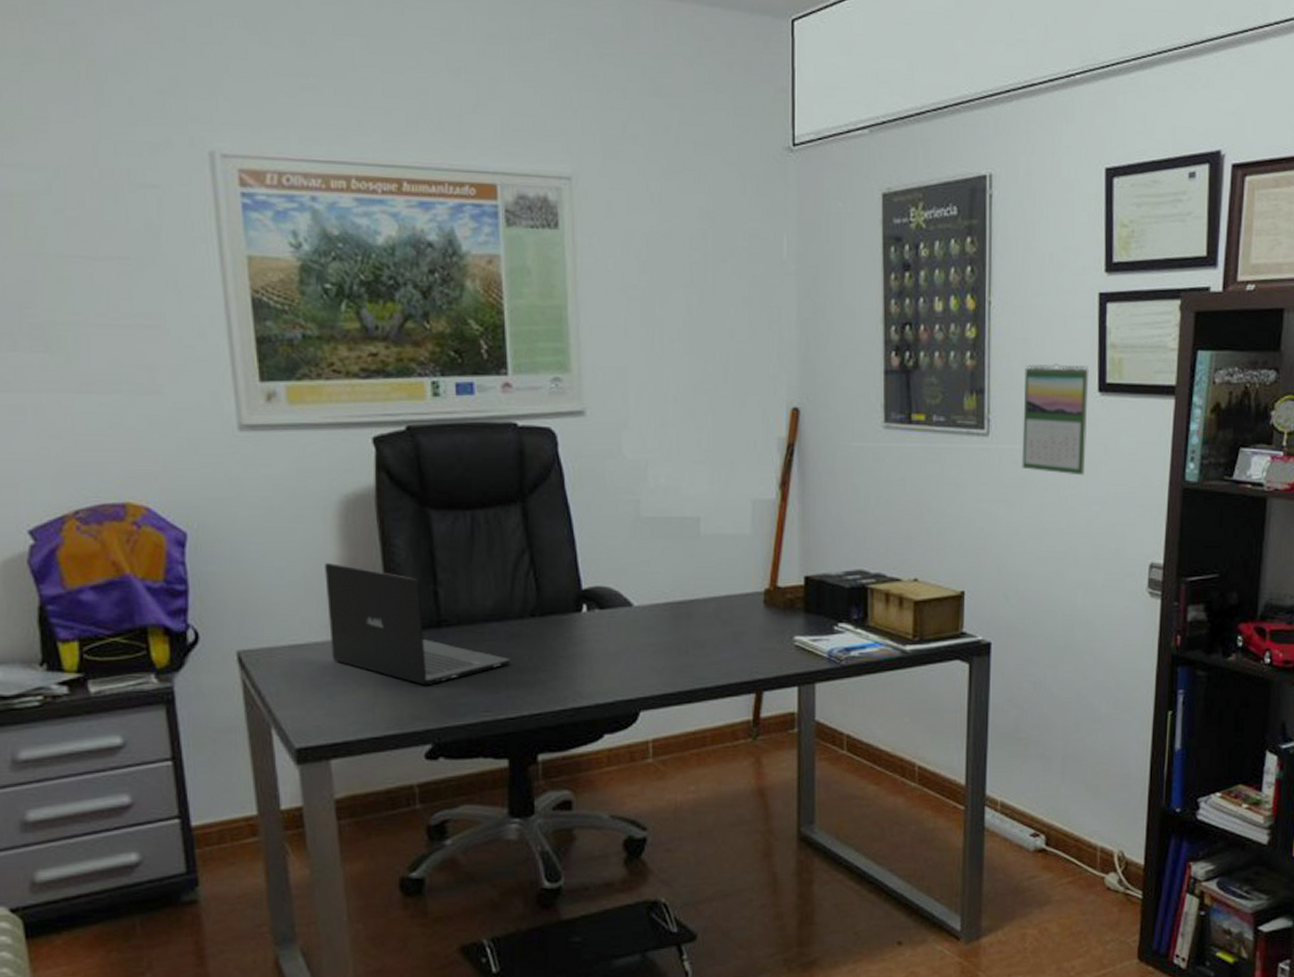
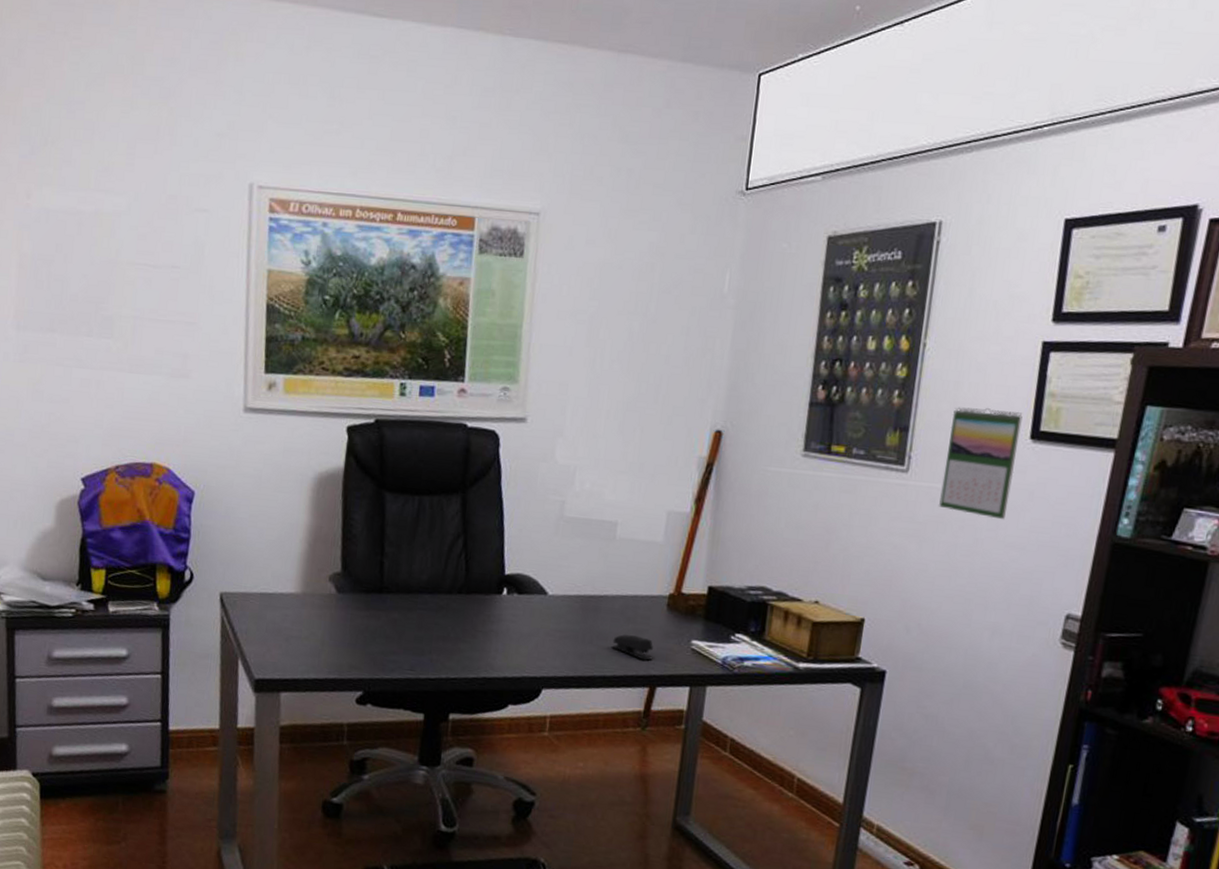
laptop: present [325,562,511,685] -> none [292,527,437,641]
stapler: none [710,639,756,664] -> present [612,634,653,661]

